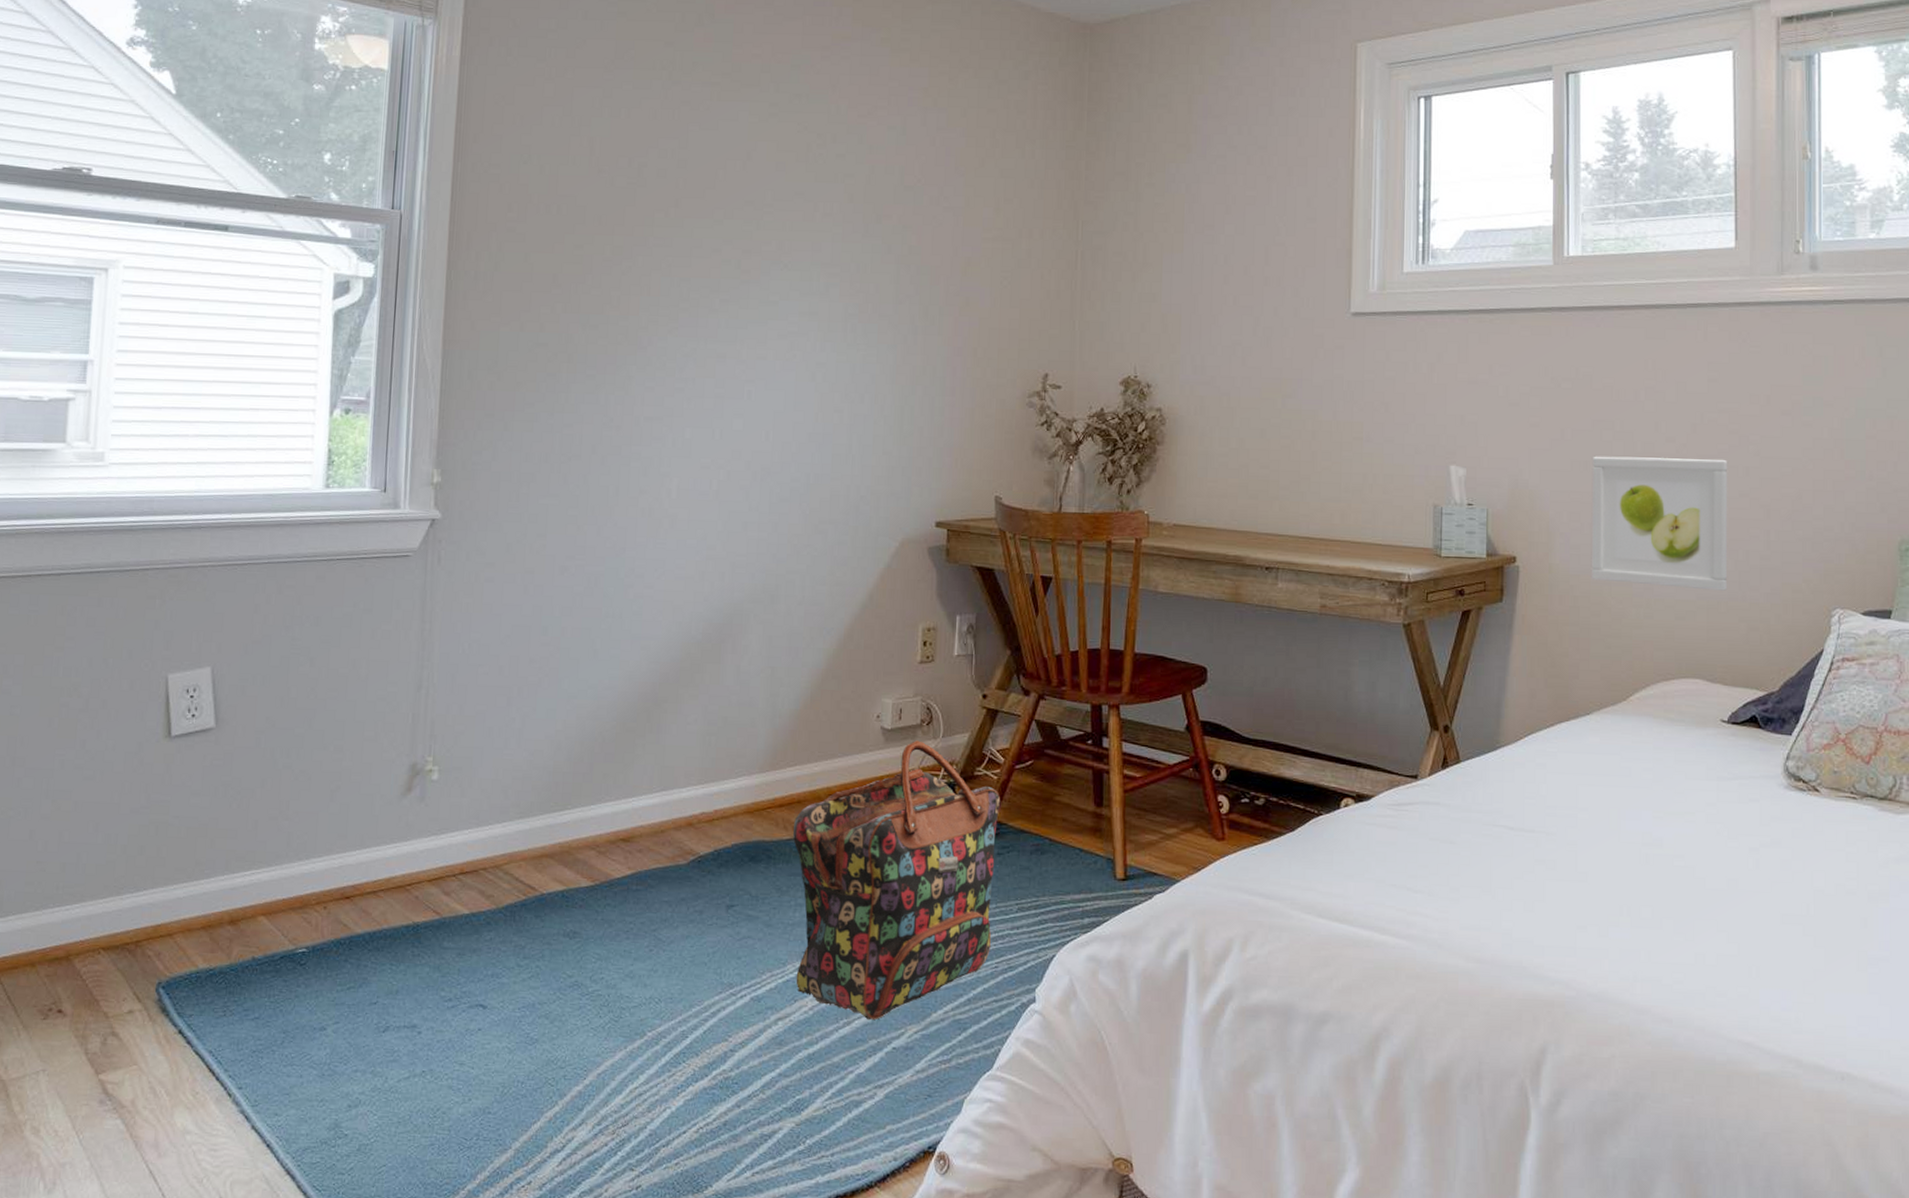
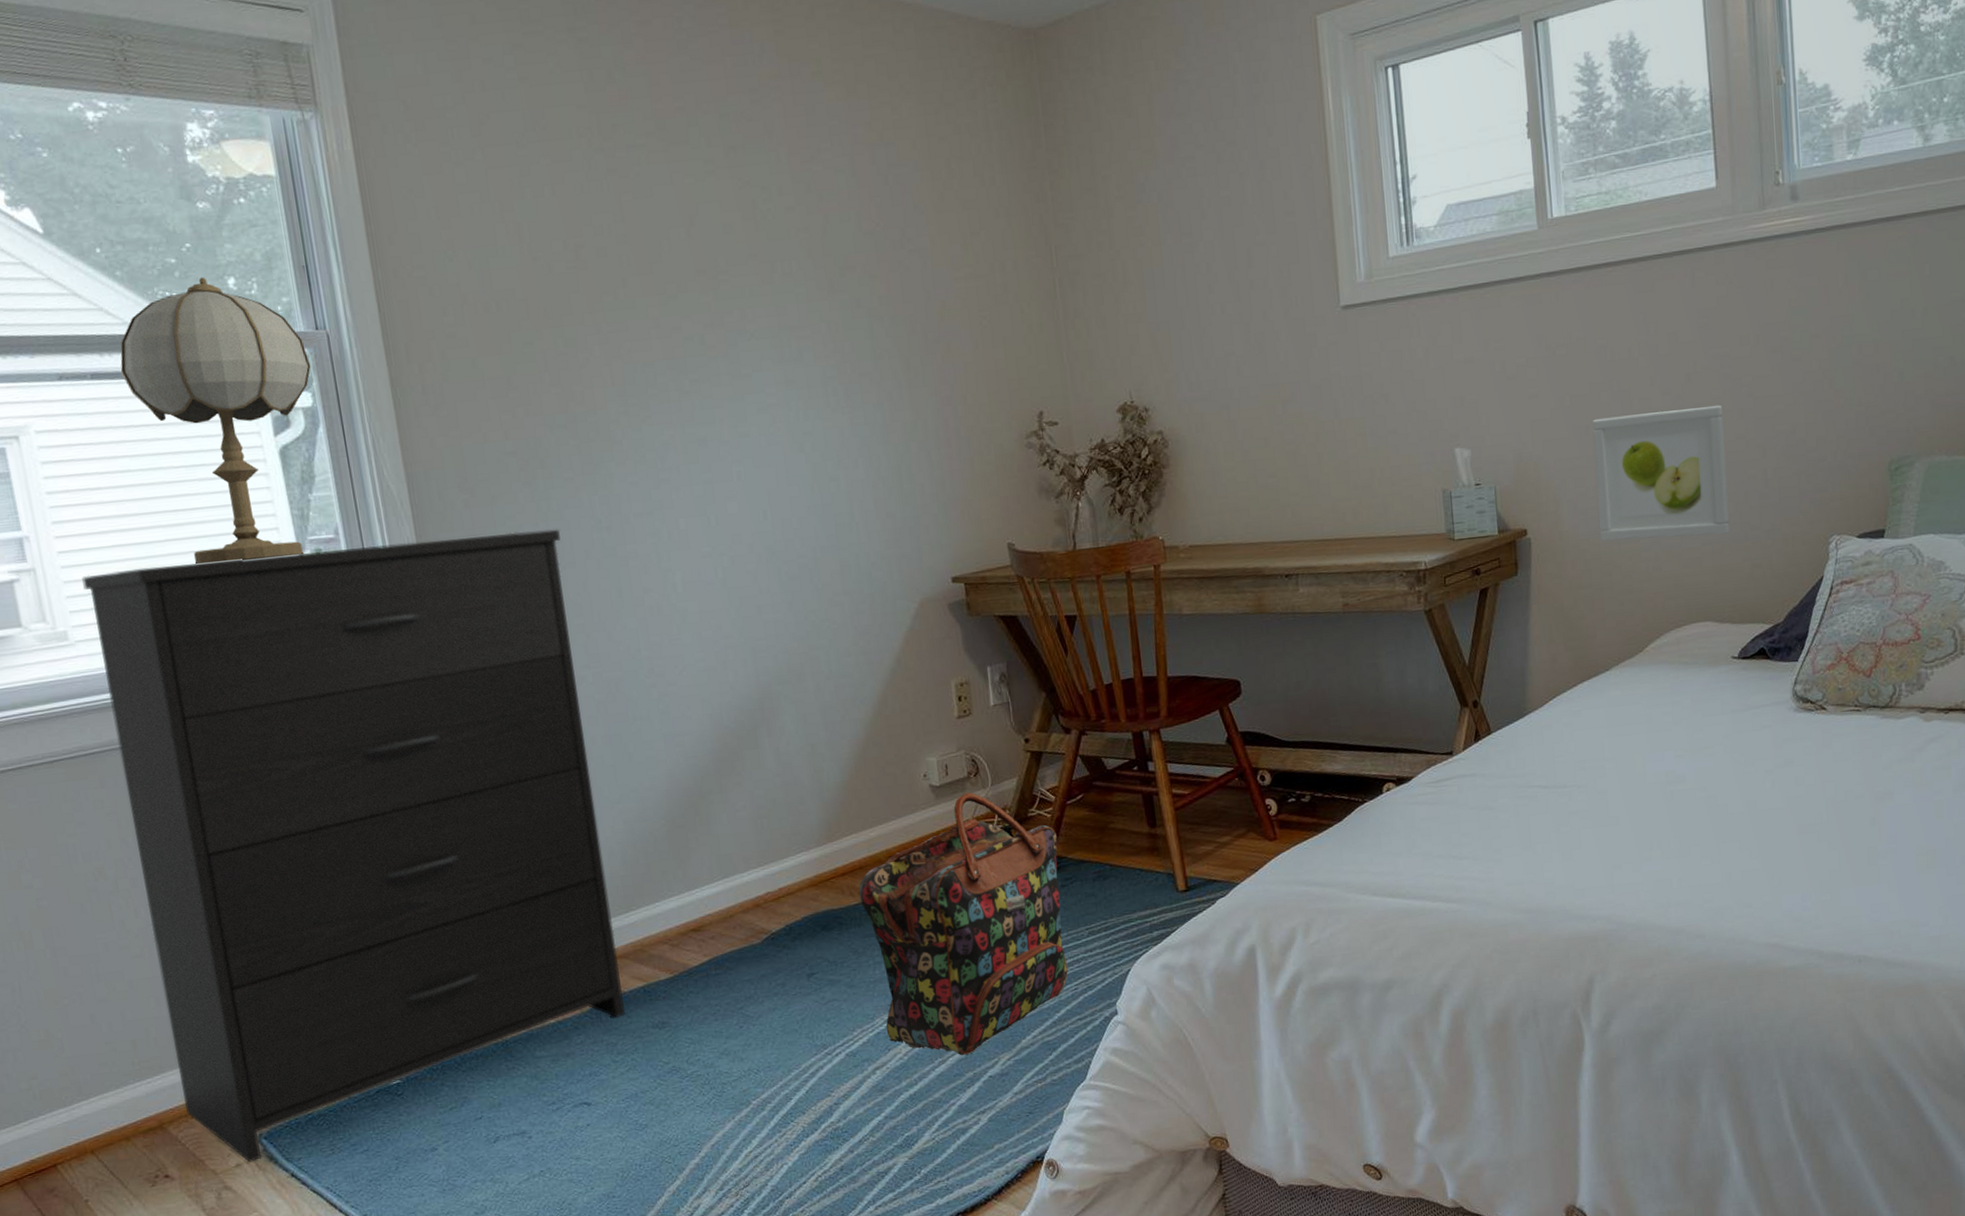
dresser: none [95,403,573,1011] -> present [82,529,625,1162]
table lamp: none [211,149,380,411] -> present [120,277,311,565]

